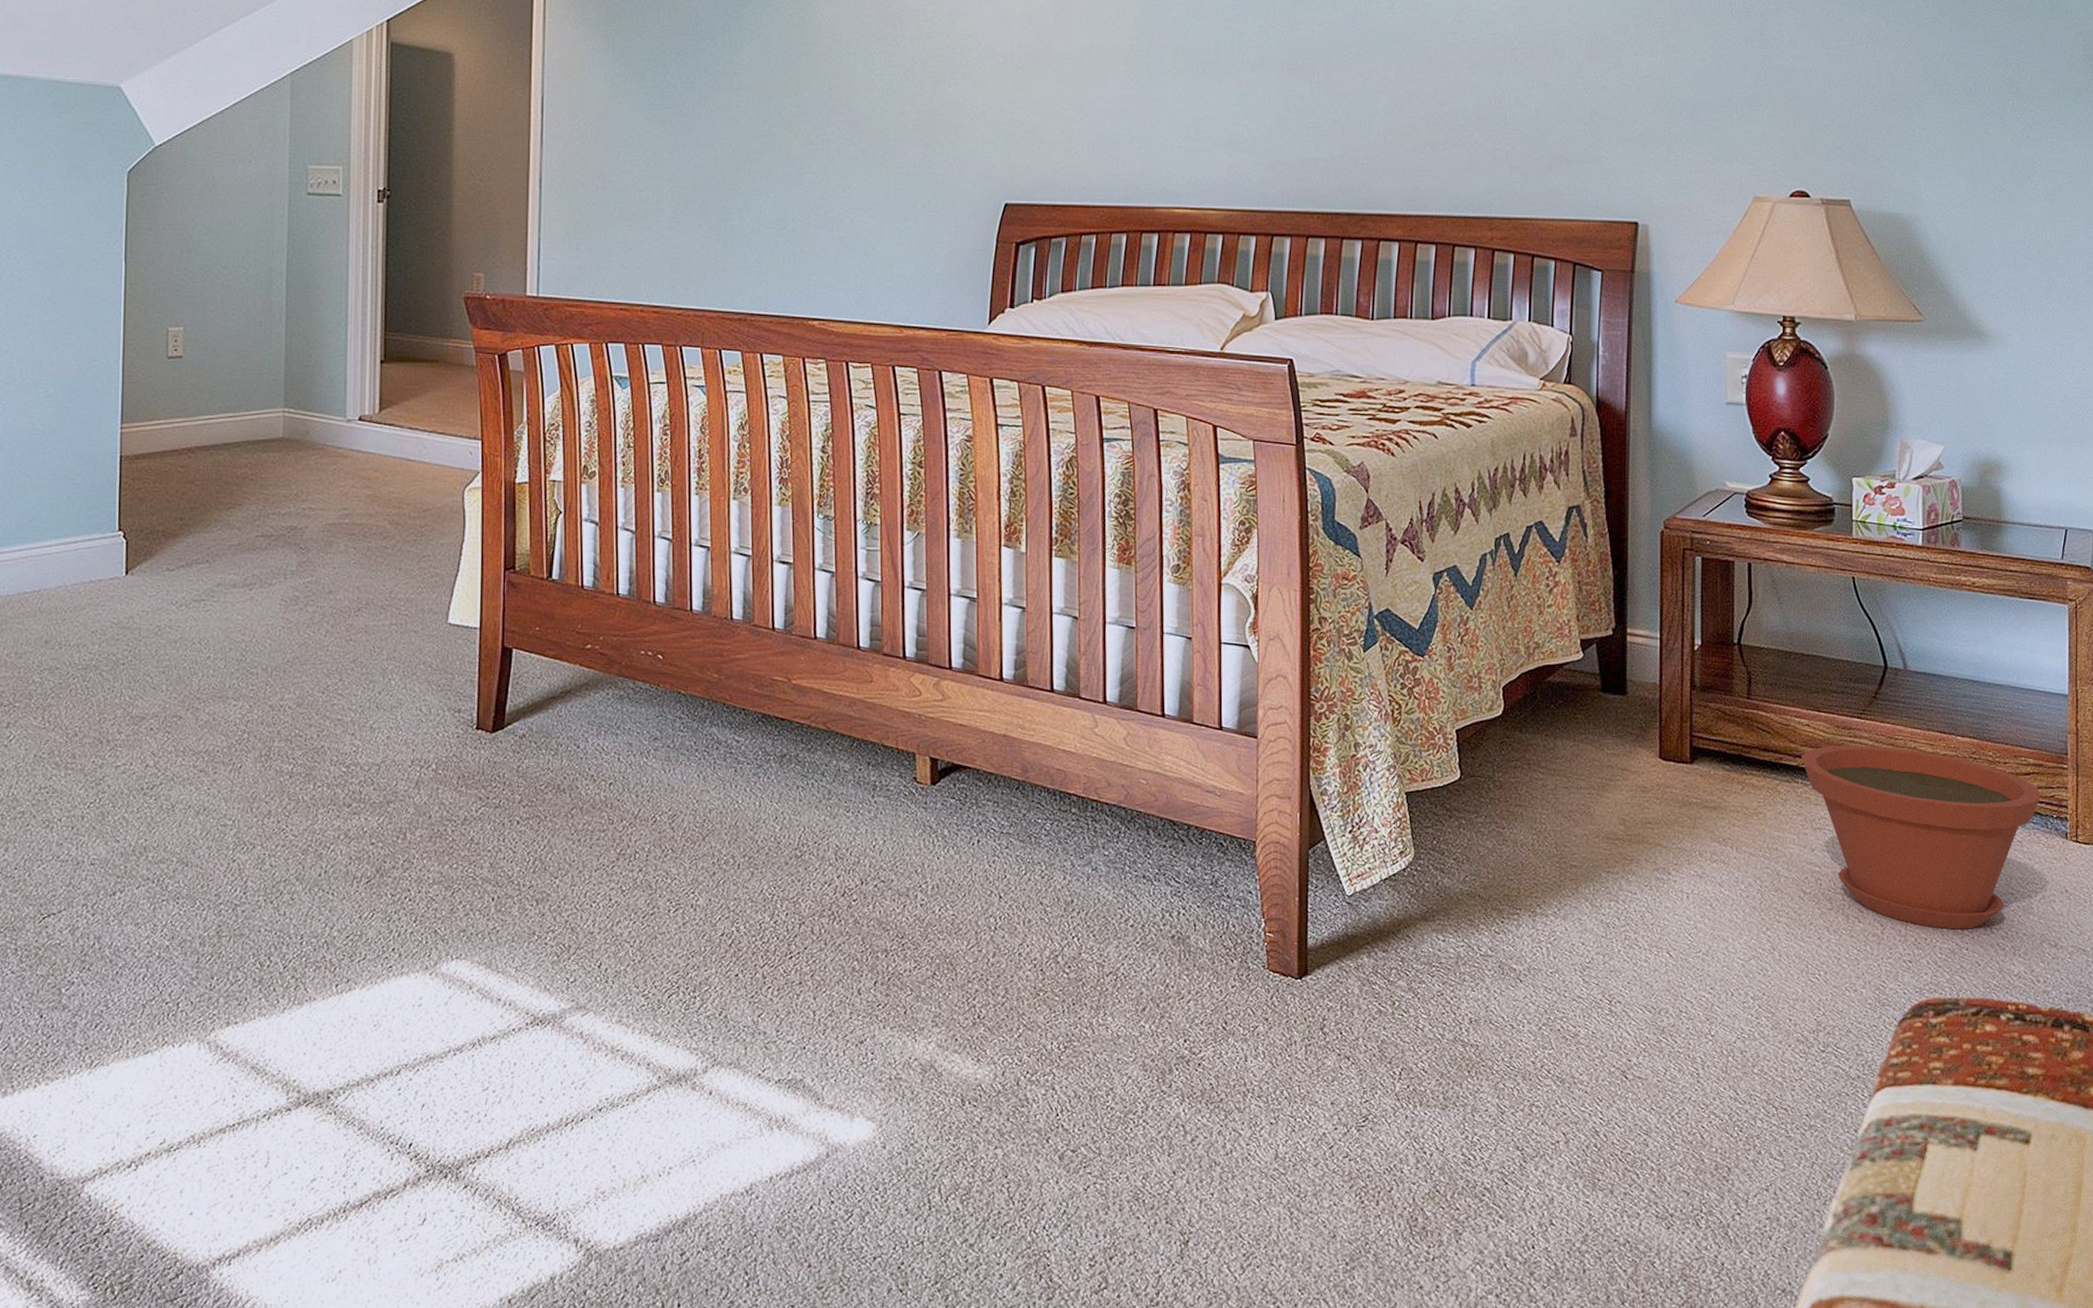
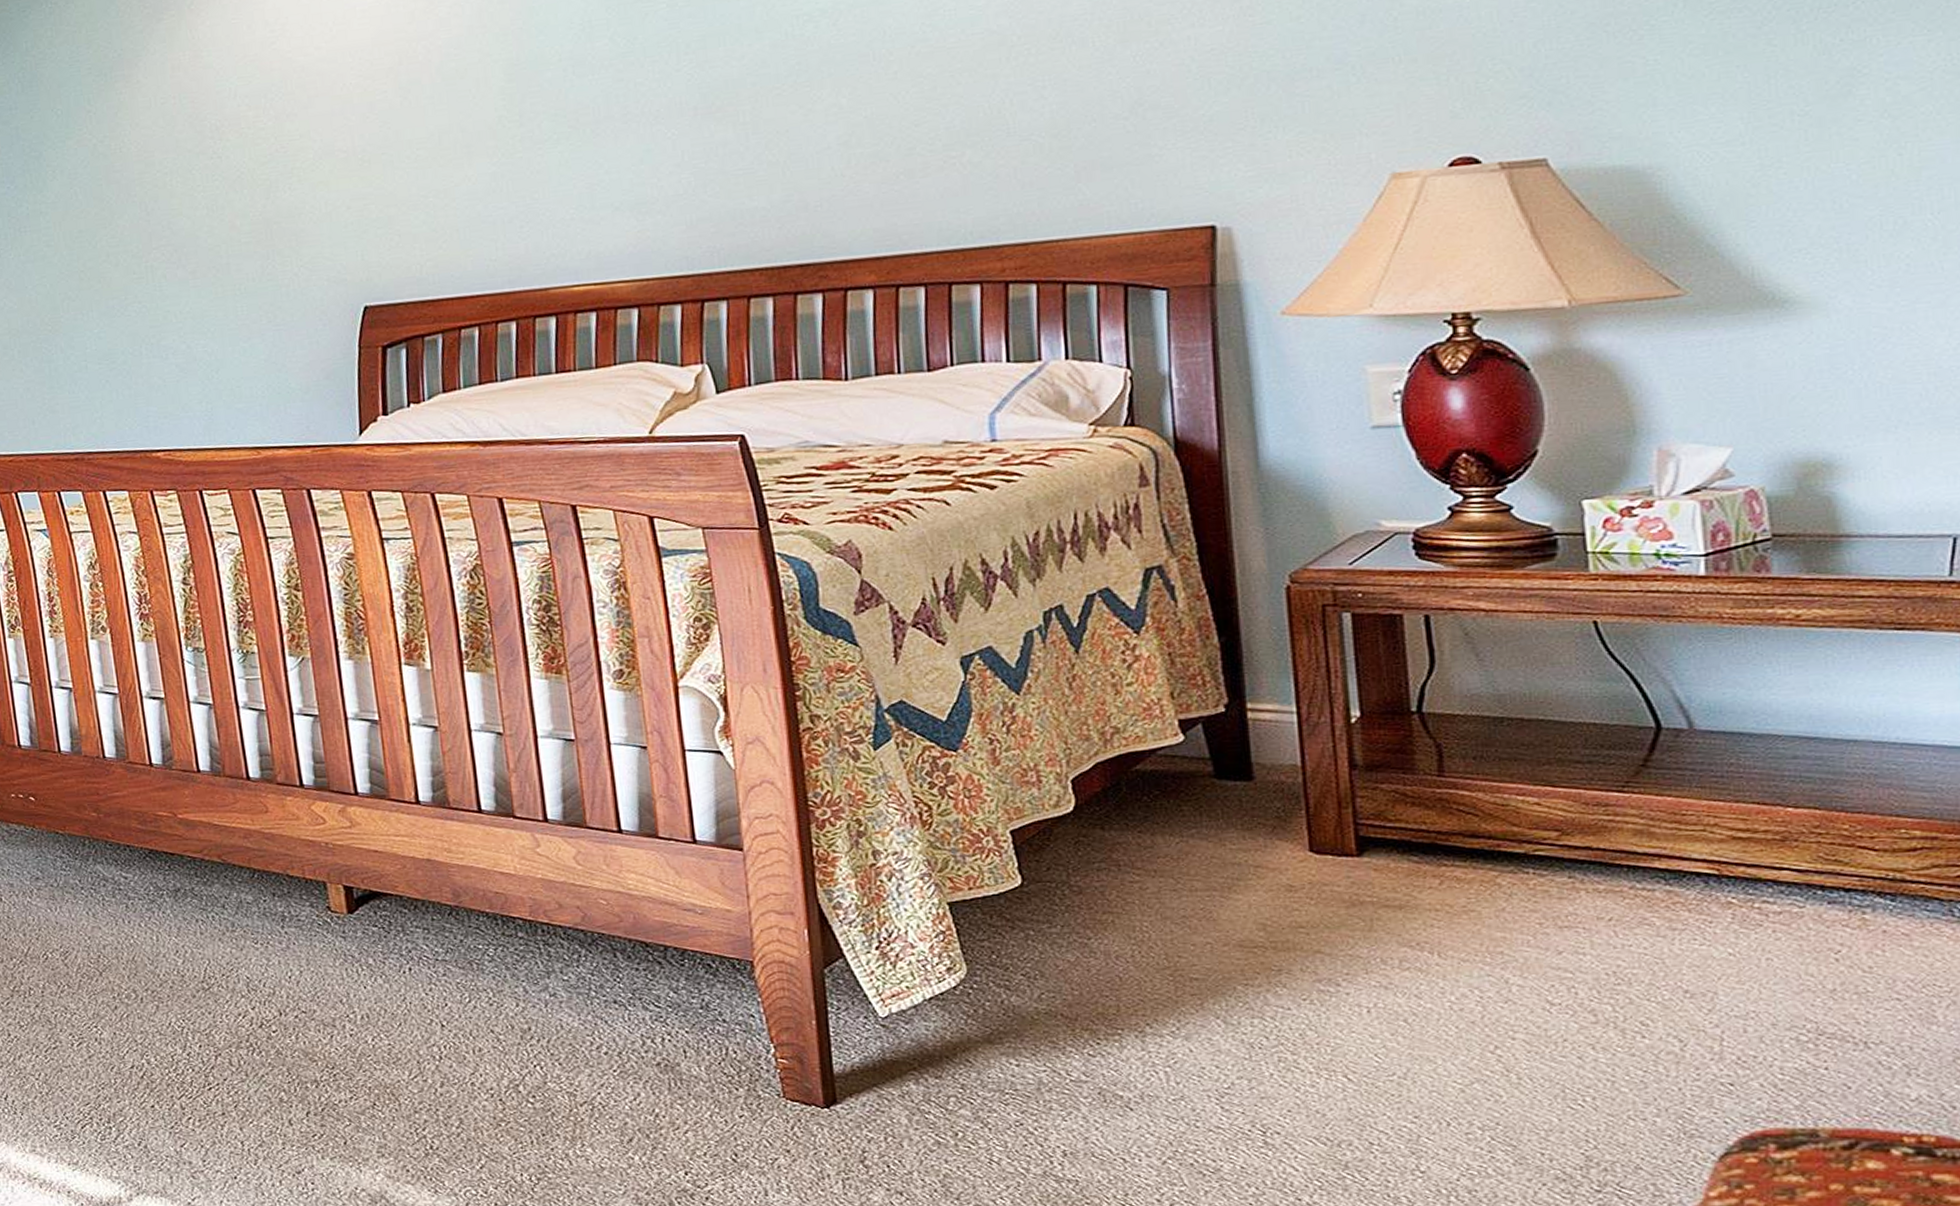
plant pot: present [1801,745,2042,930] -> none [1531,824,1940,1045]

